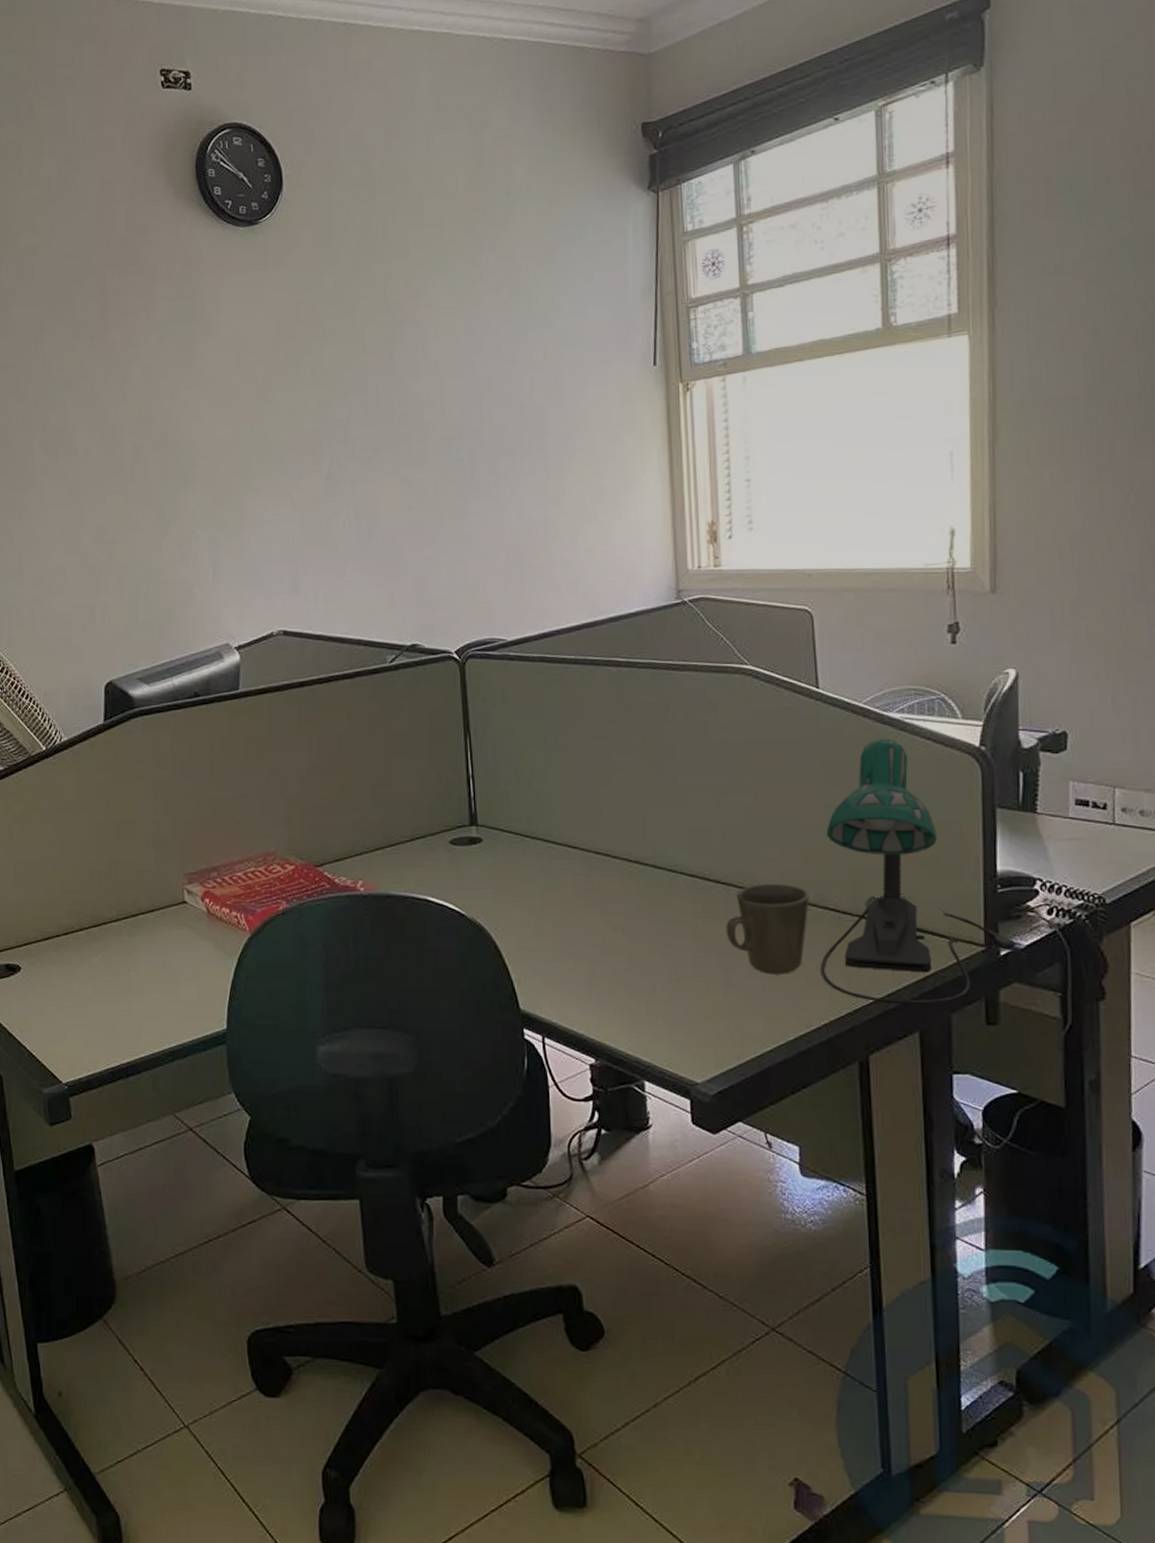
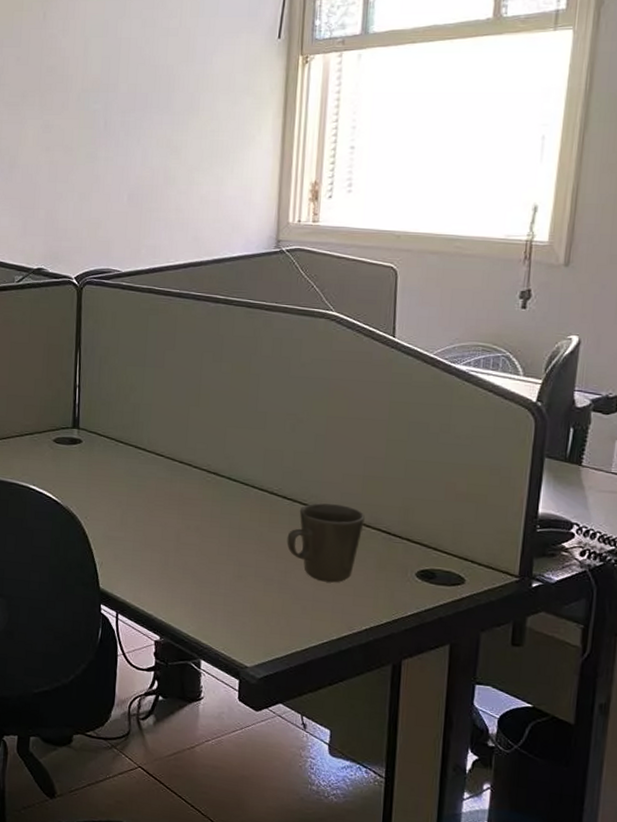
desk lamp: present [820,738,1022,1004] -> none [367,386,552,623]

